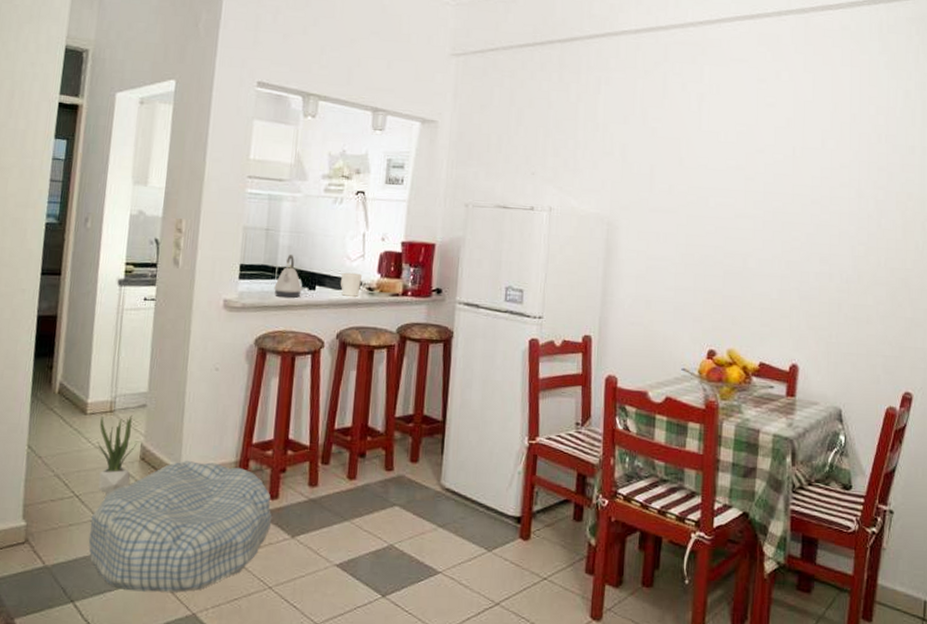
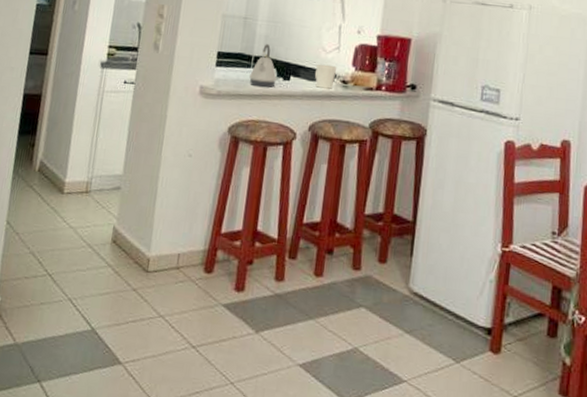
dog bed: present [88,461,272,592] -> none [58,246,237,381]
potted plant: present [97,415,137,495] -> none [70,196,110,276]

